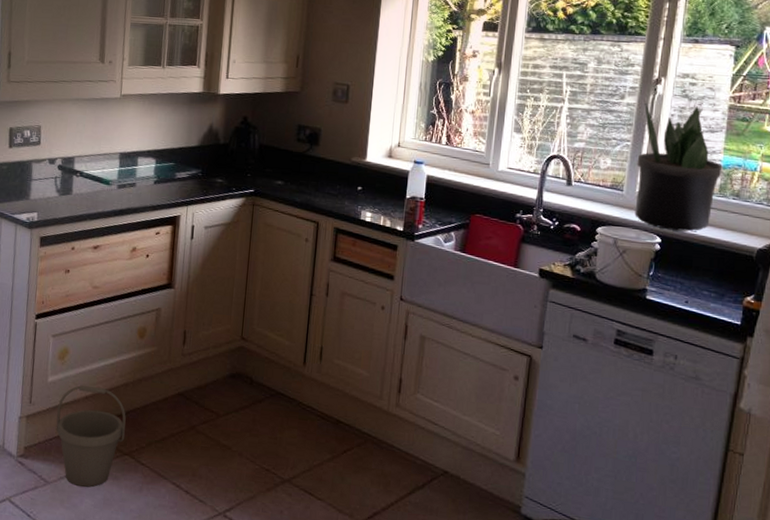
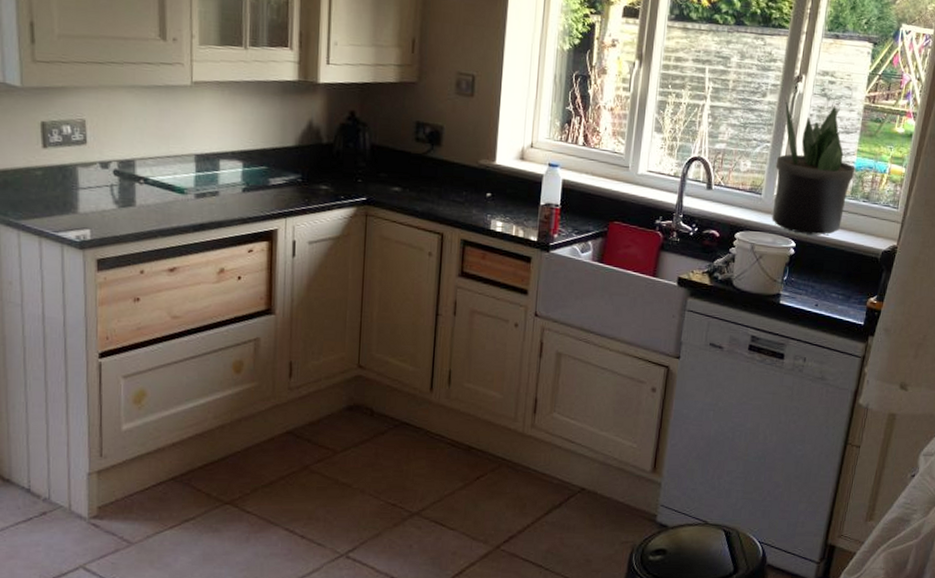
bucket: present [55,384,126,487] -> none [137,430,225,543]

